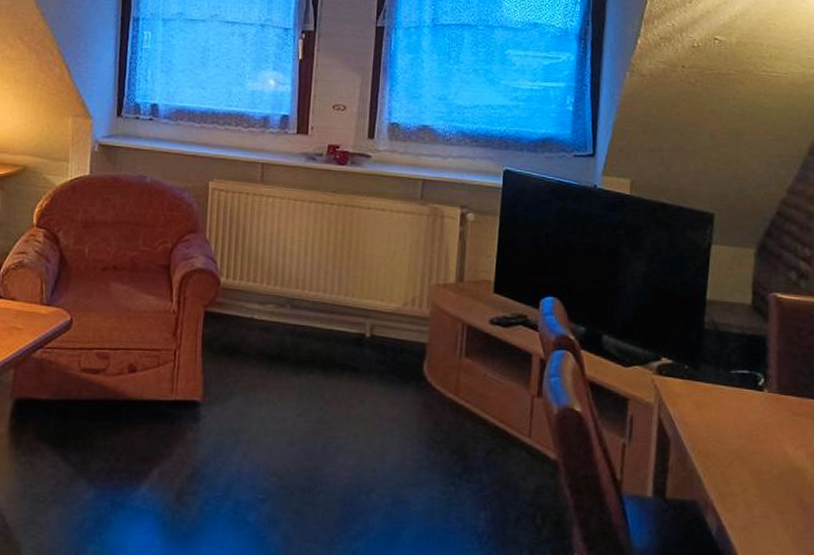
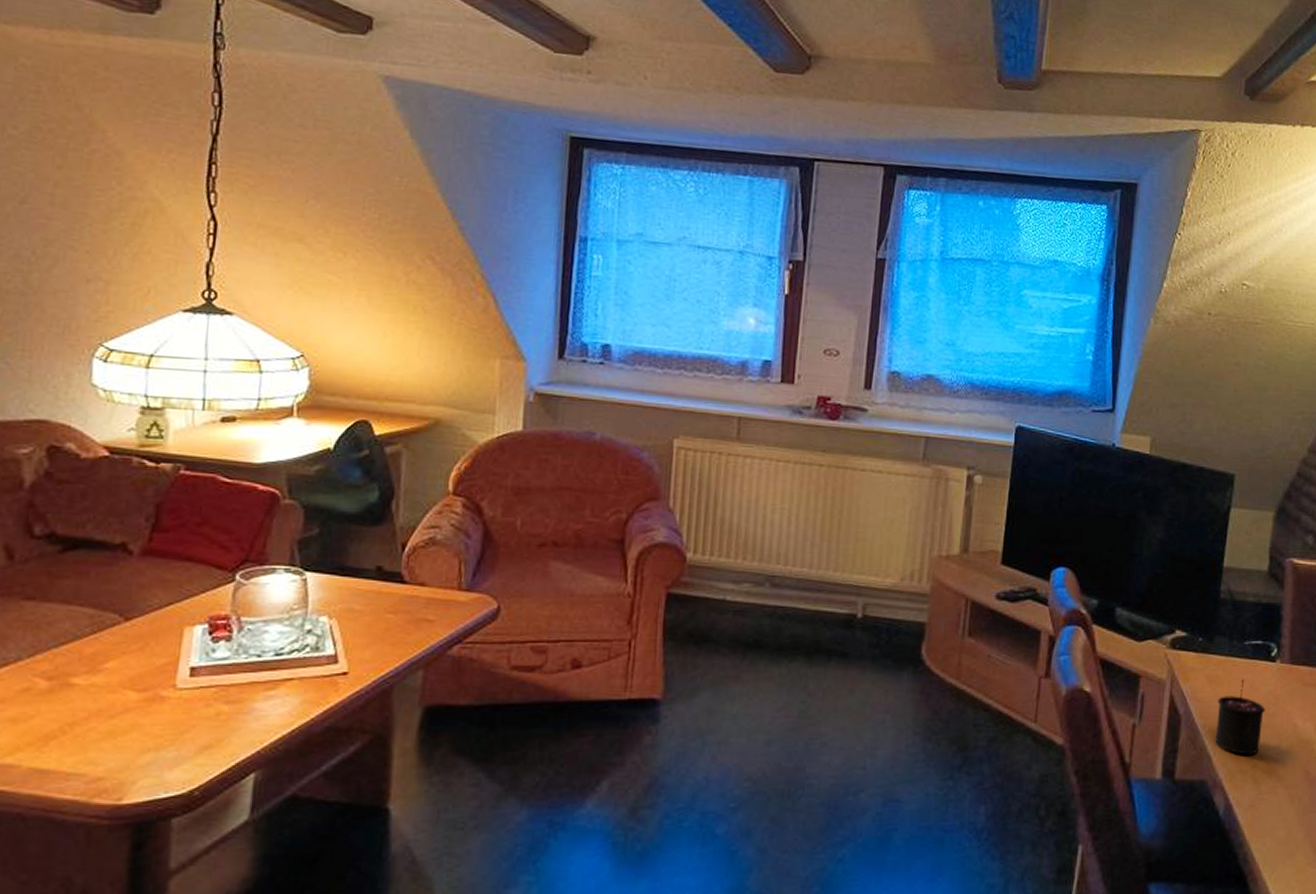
candle: none [704,406,754,479] -> present [1215,679,1265,755]

